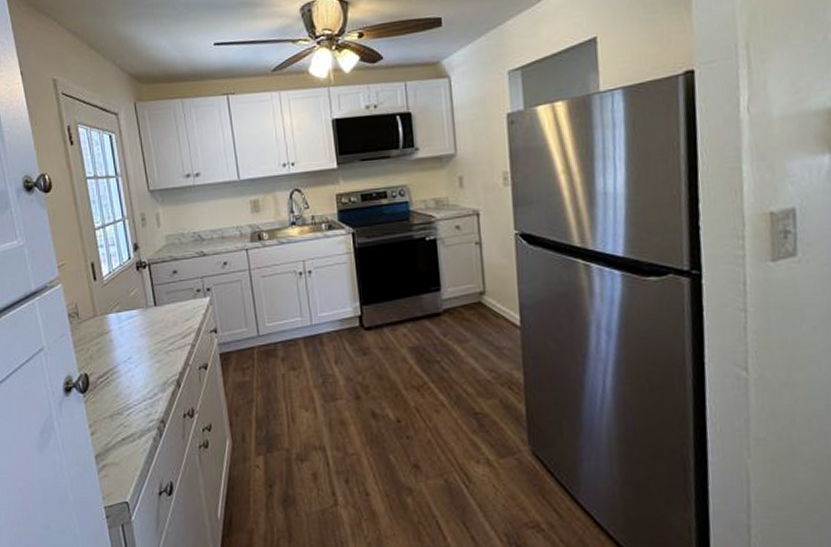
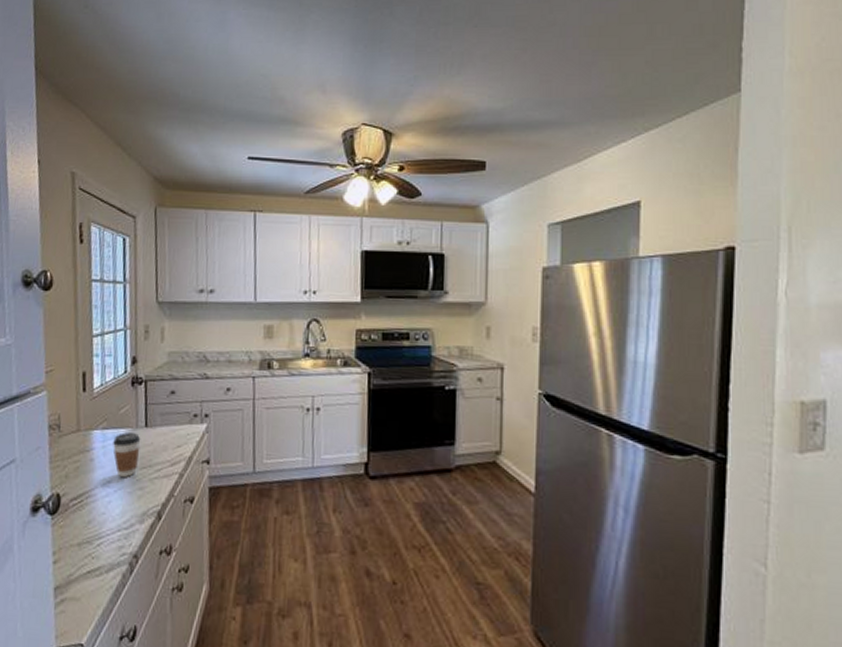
coffee cup: none [128,312,153,354] -> present [113,432,141,478]

